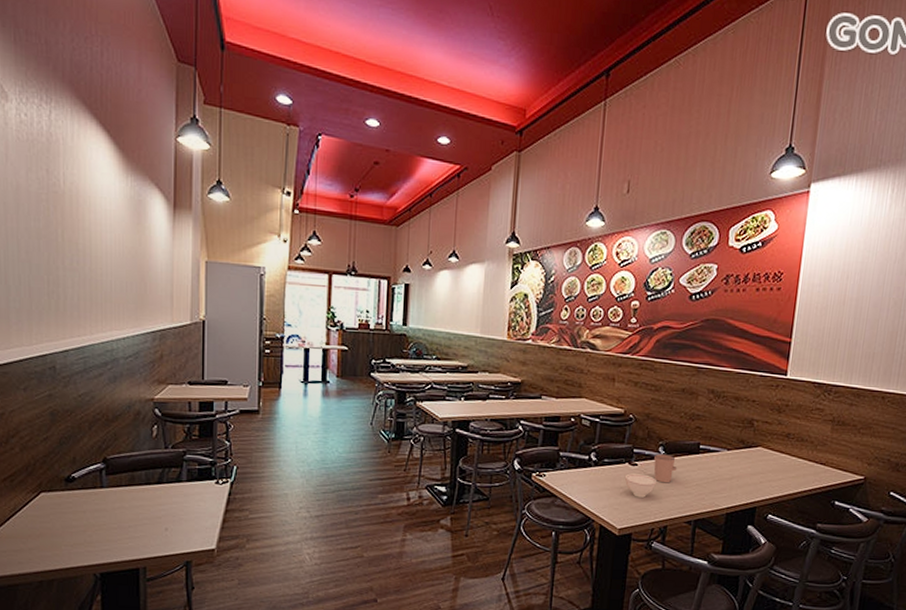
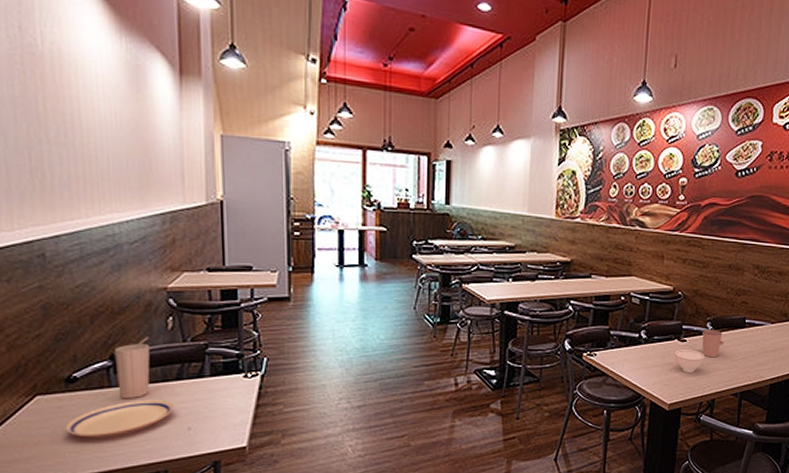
plate: none [63,500,155,534] -> present [65,399,174,438]
cup: none [108,443,136,500] -> present [115,337,150,399]

